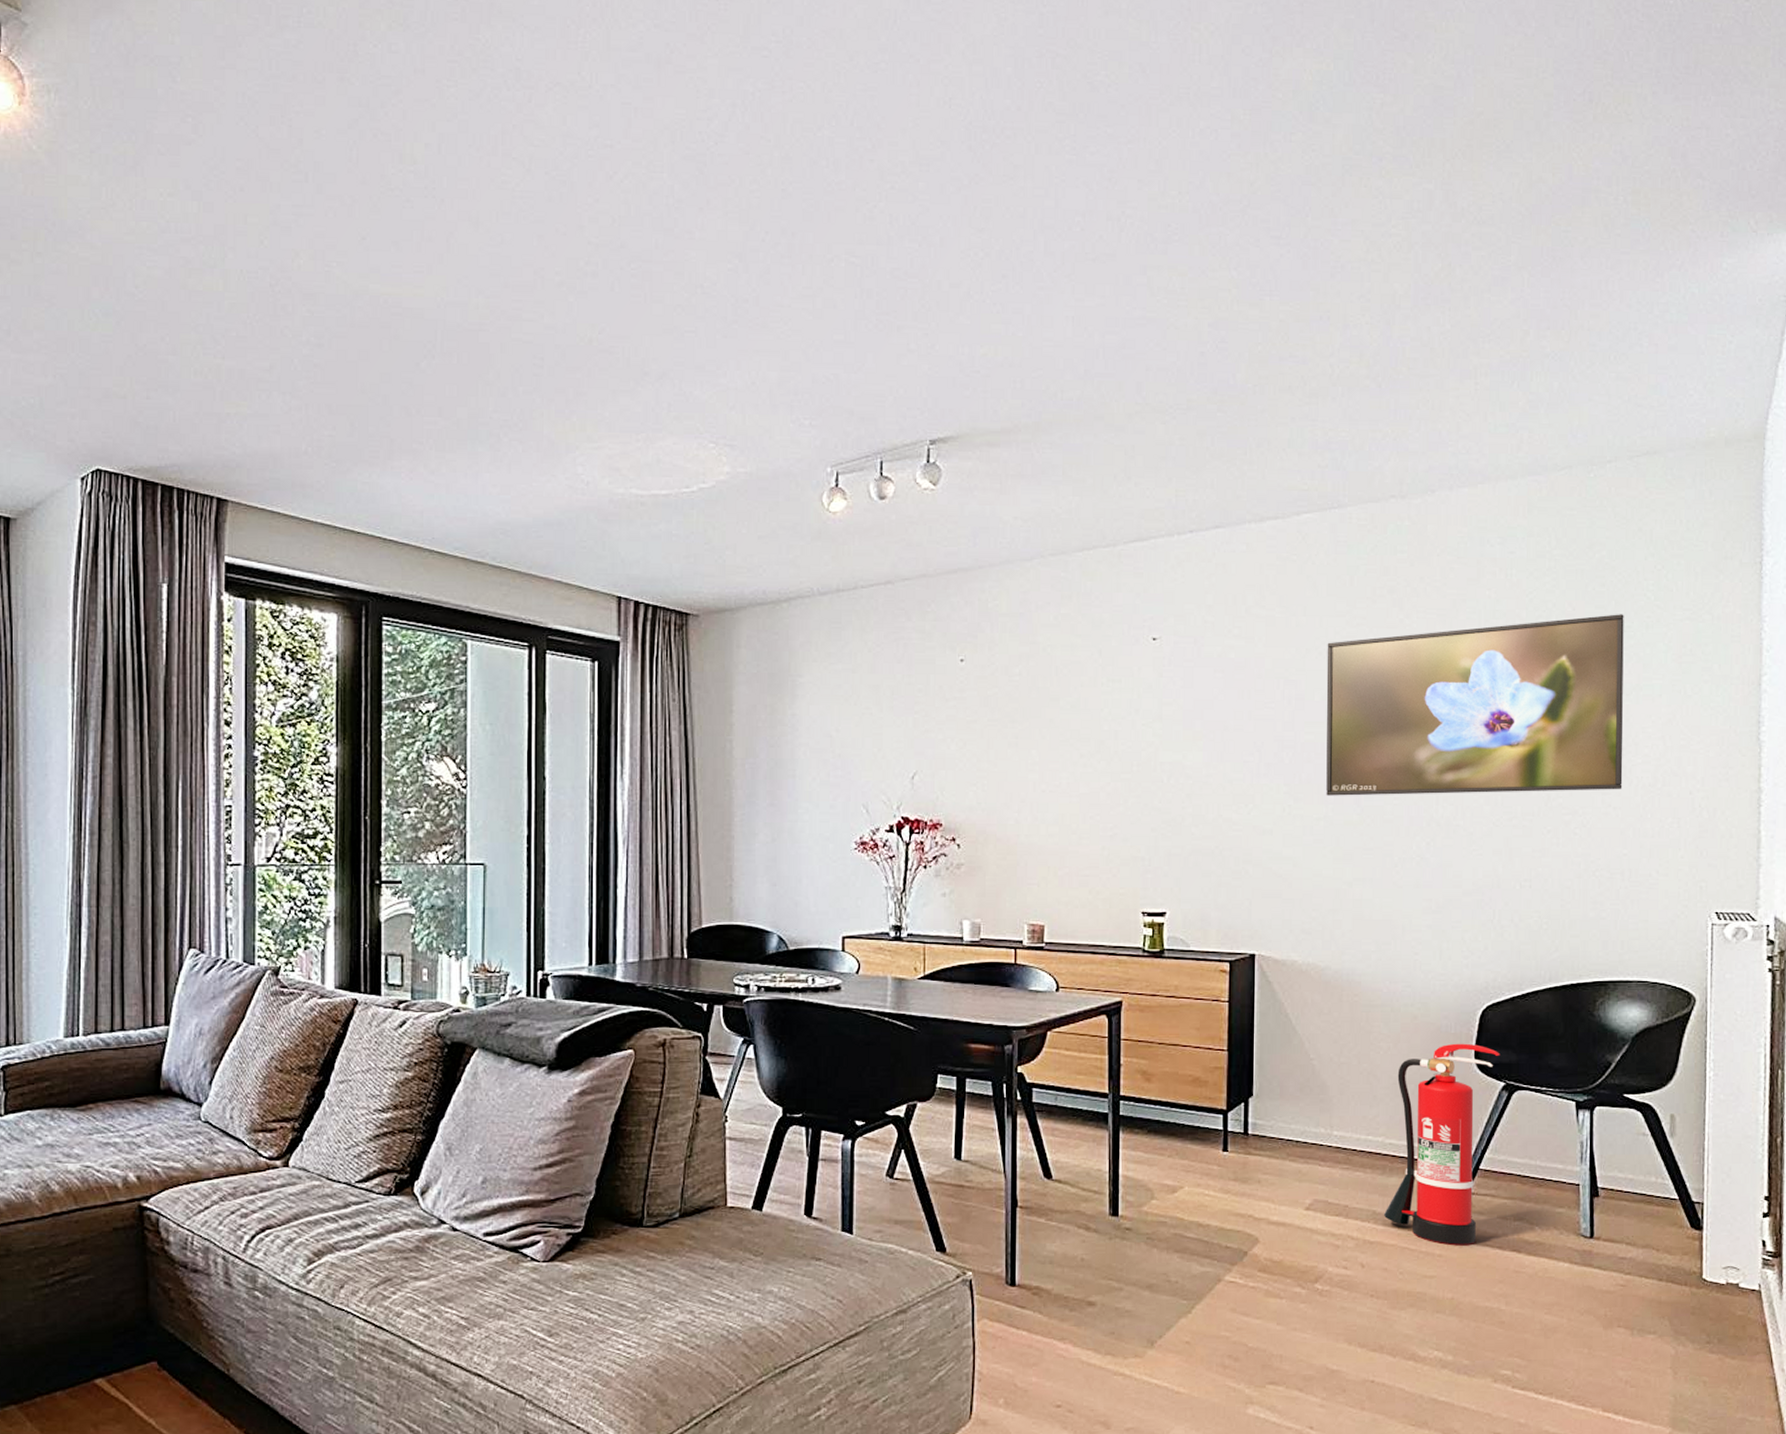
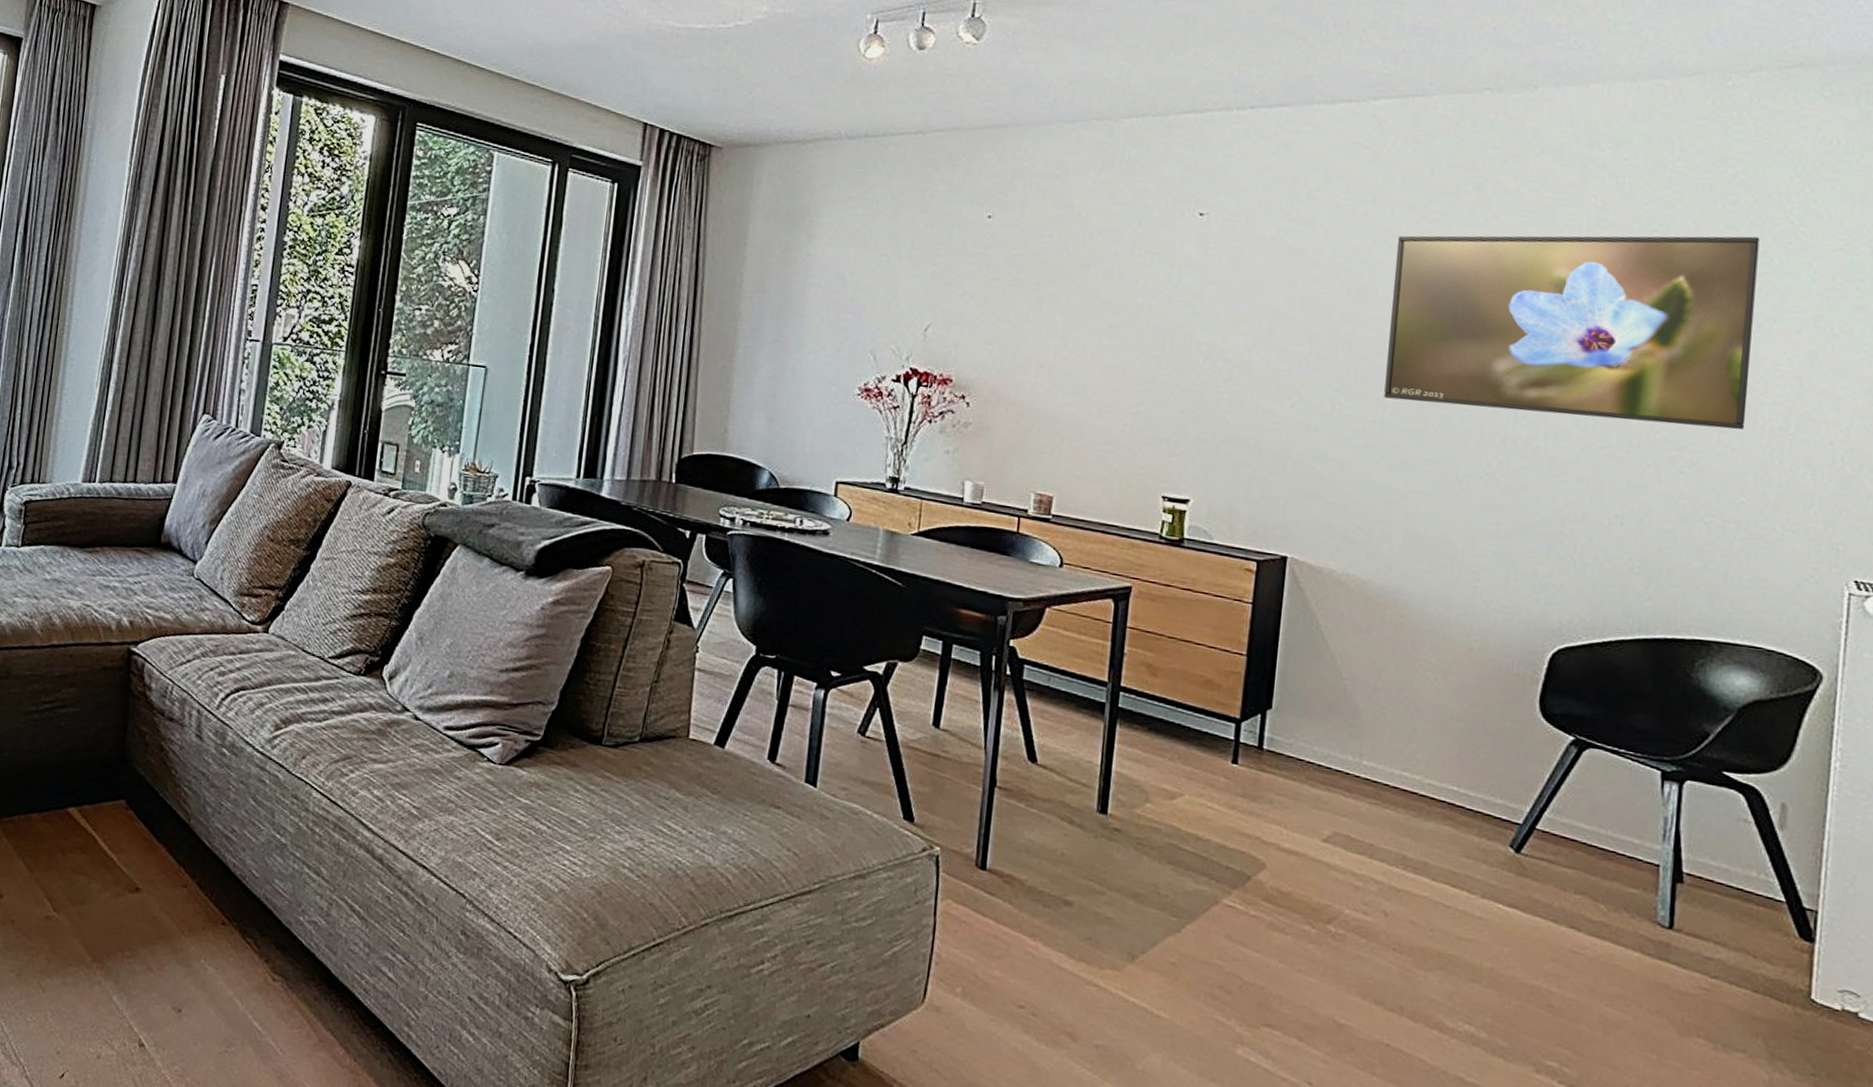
fire extinguisher: present [1383,1043,1500,1246] -> none [1415,684,1572,913]

